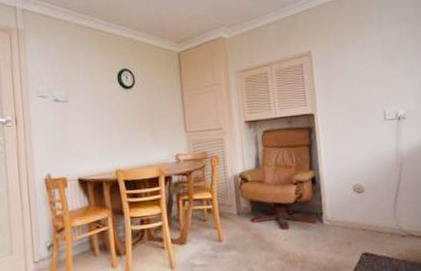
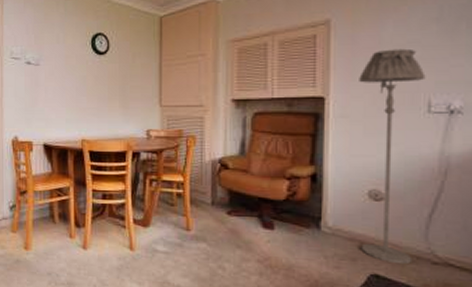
floor lamp: none [336,72,389,242] -> present [359,48,426,265]

